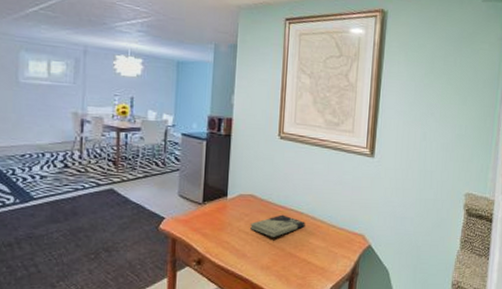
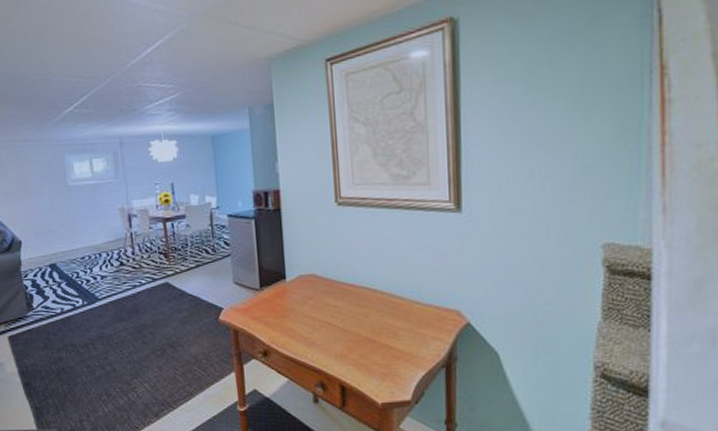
book: present [250,214,305,238] -> none [316,294,381,322]

